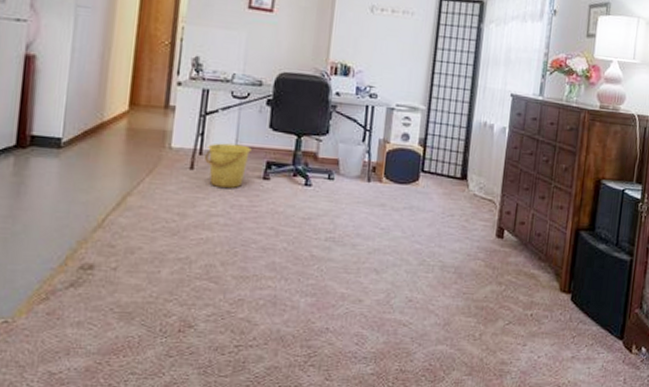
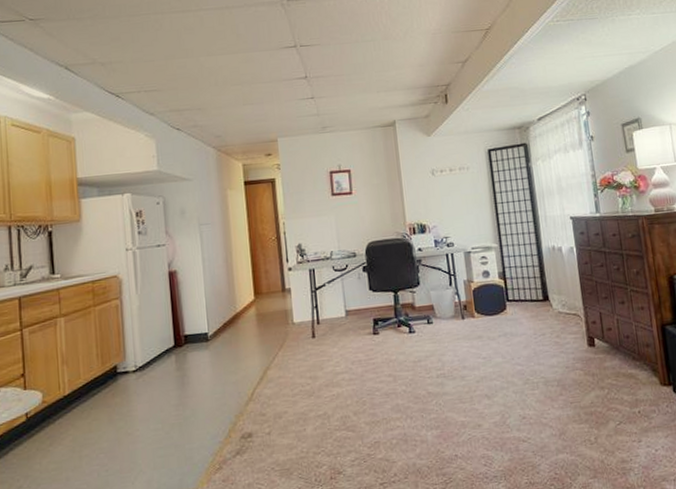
bucket: present [205,143,252,189] -> none [322,309,359,349]

